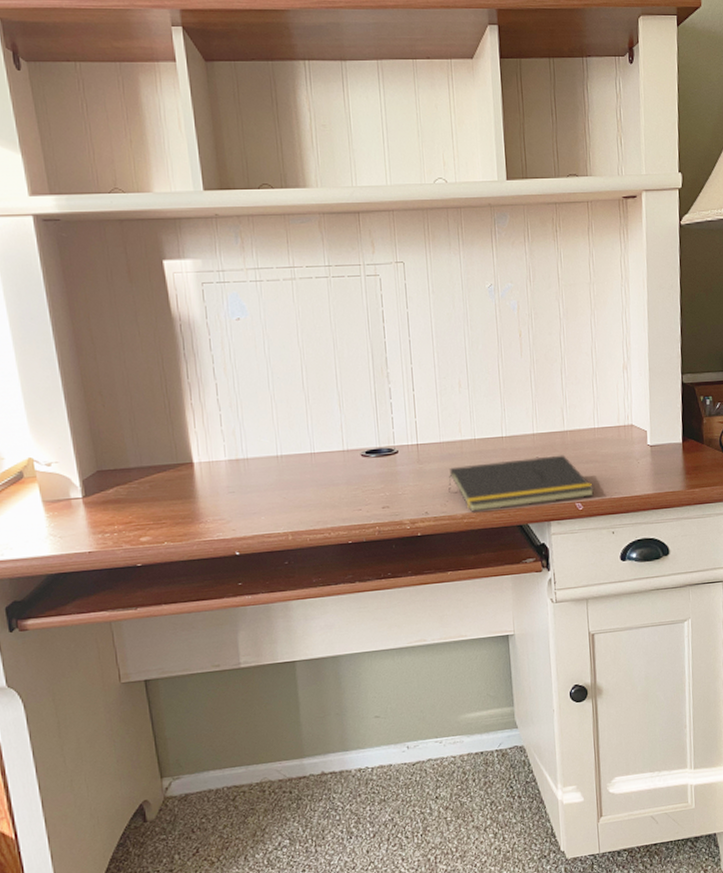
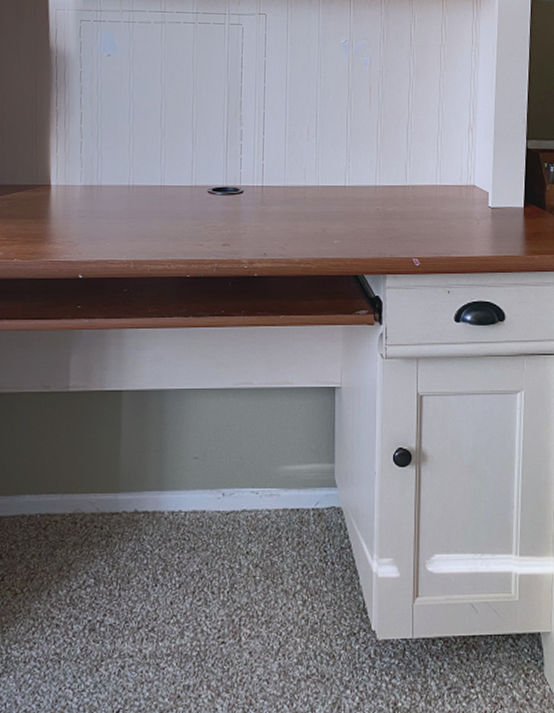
notepad: present [448,455,595,512] -> none [288,208,433,258]

